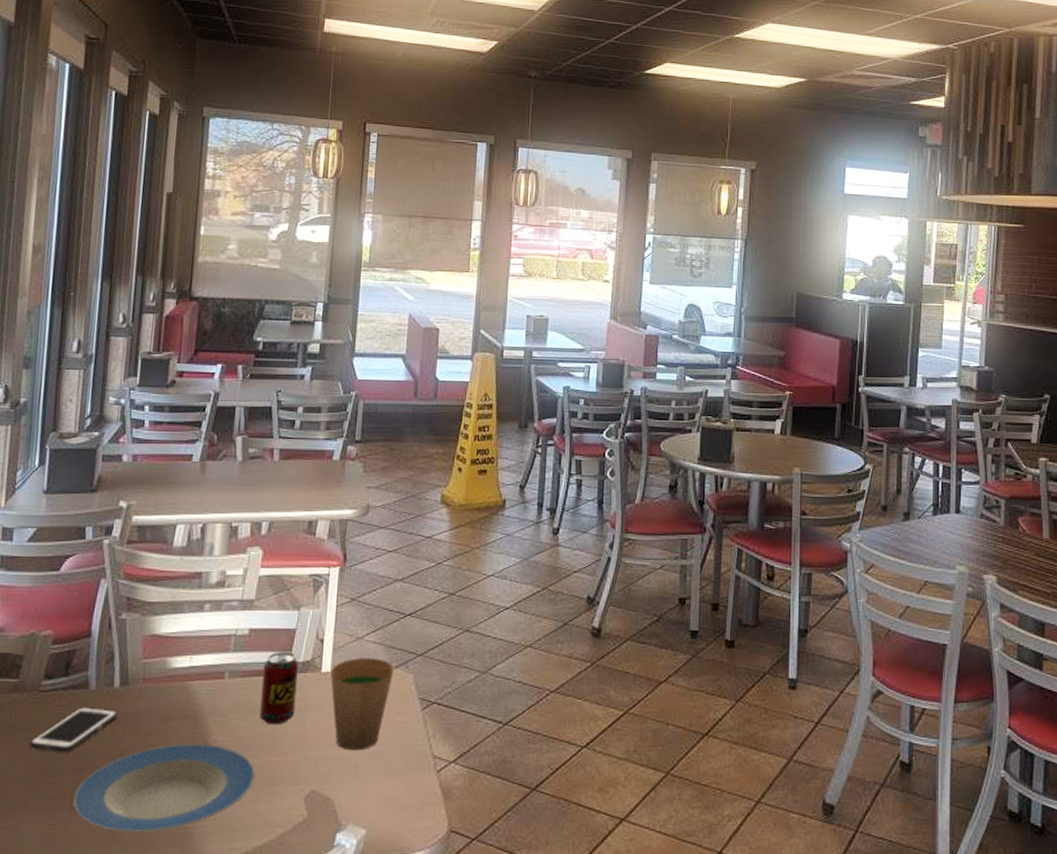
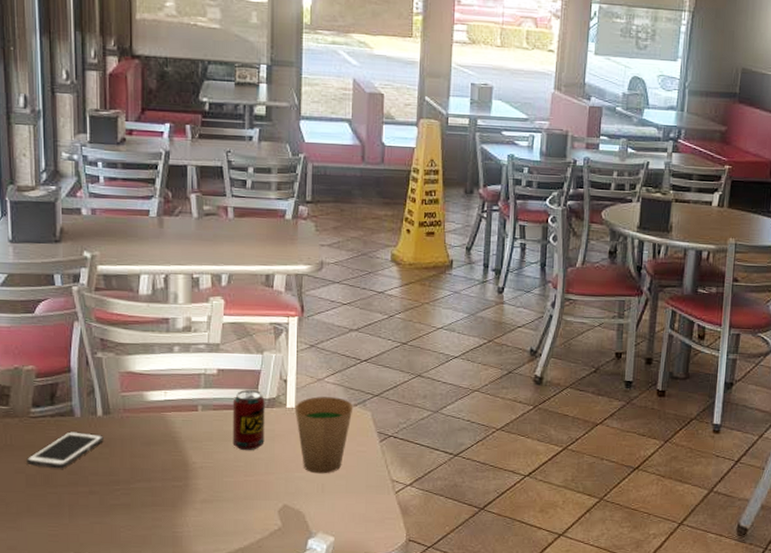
plate: present [73,743,255,833] -> none [72,464,232,535]

